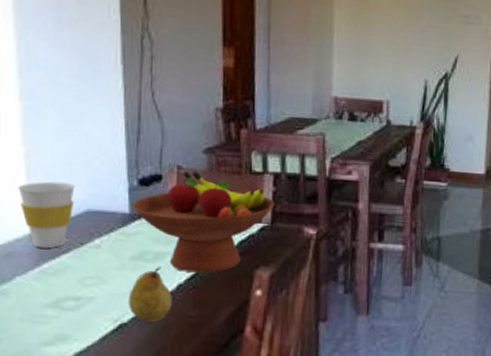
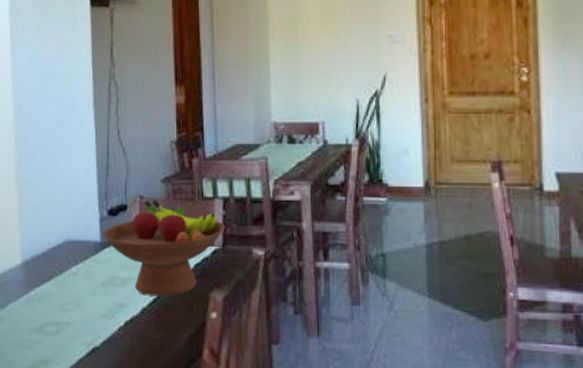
cup: present [18,181,75,249] -> none [12,216,56,277]
fruit: present [128,267,172,322] -> none [99,291,137,346]

